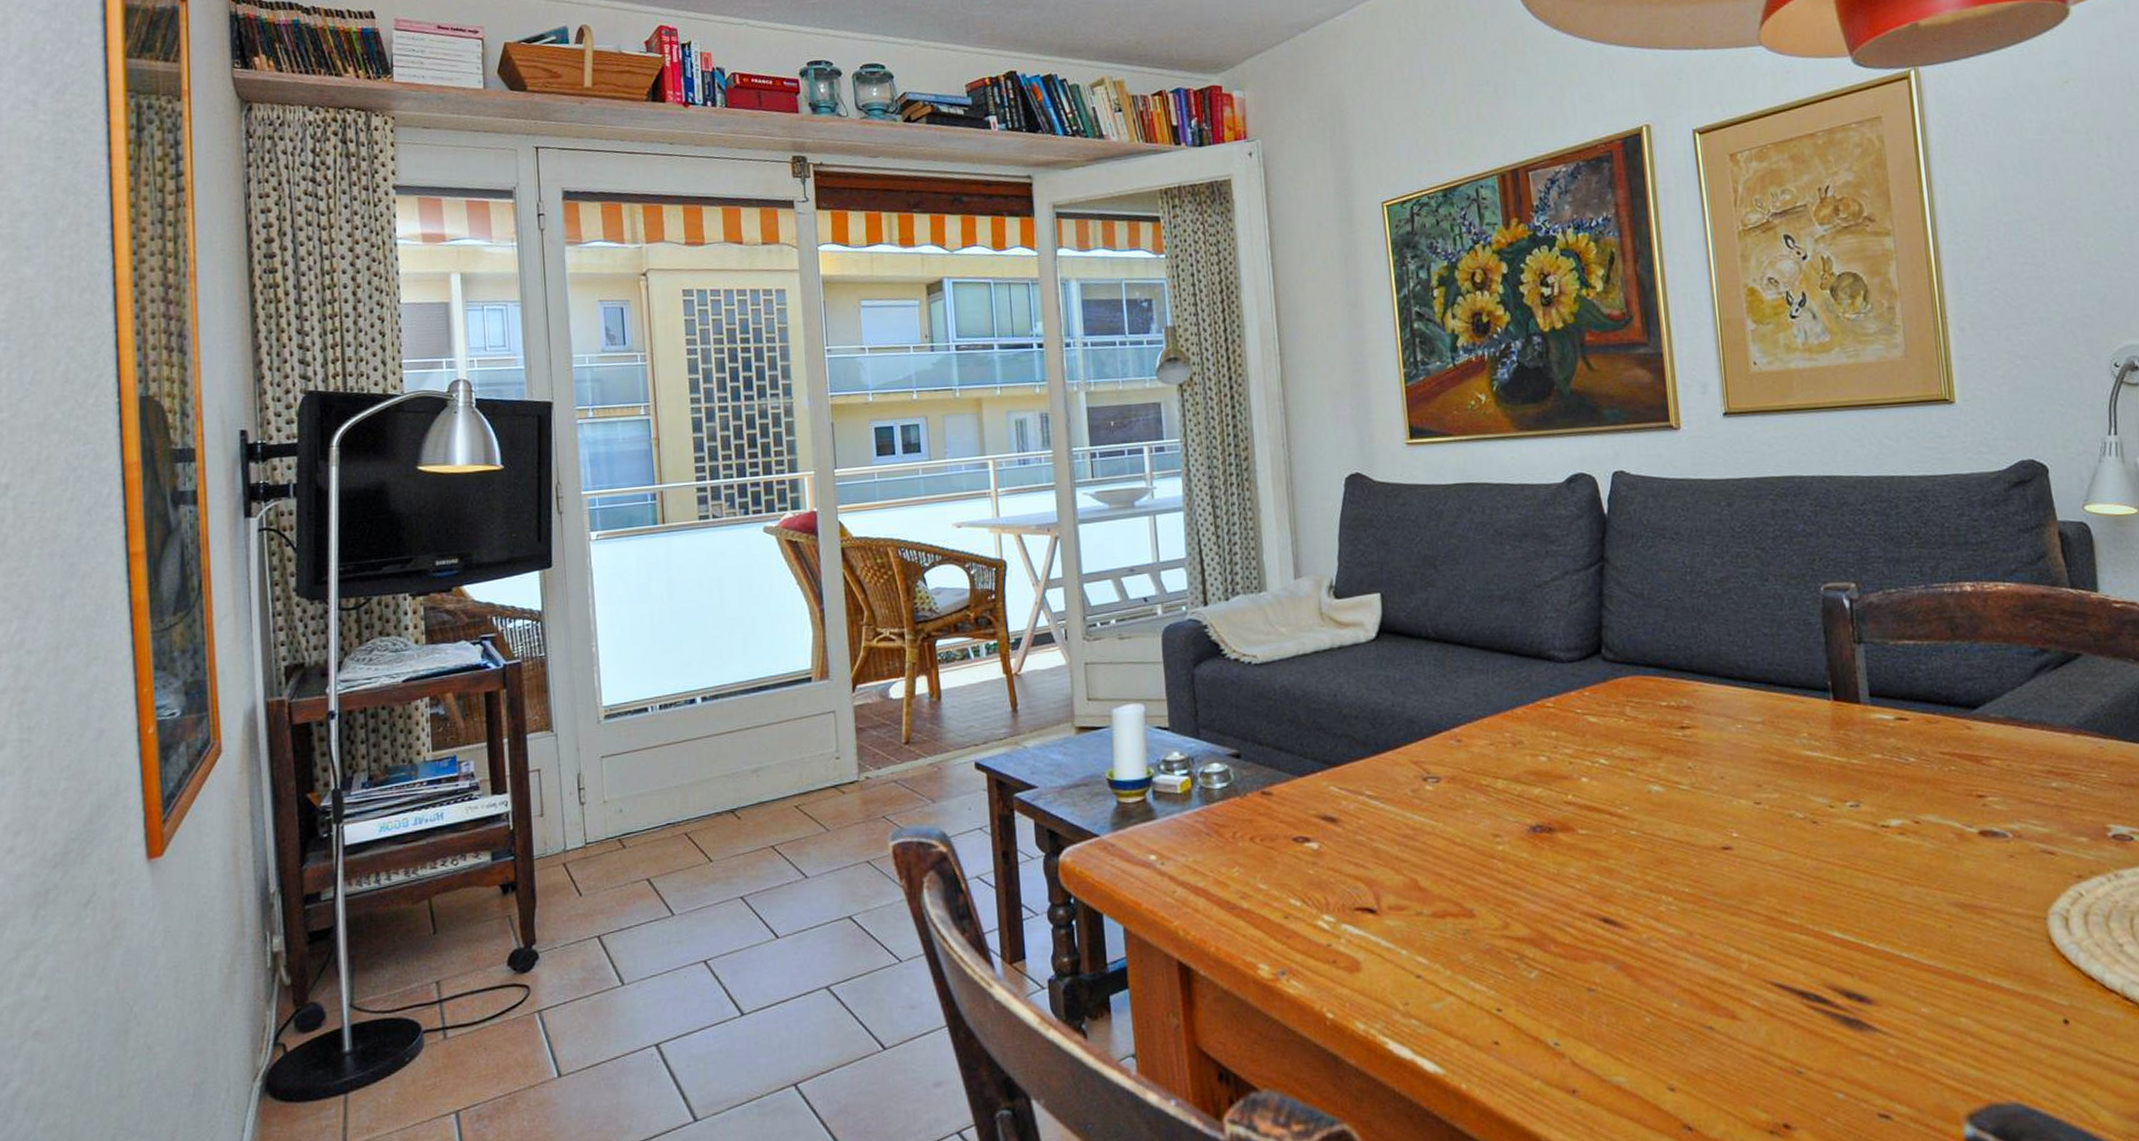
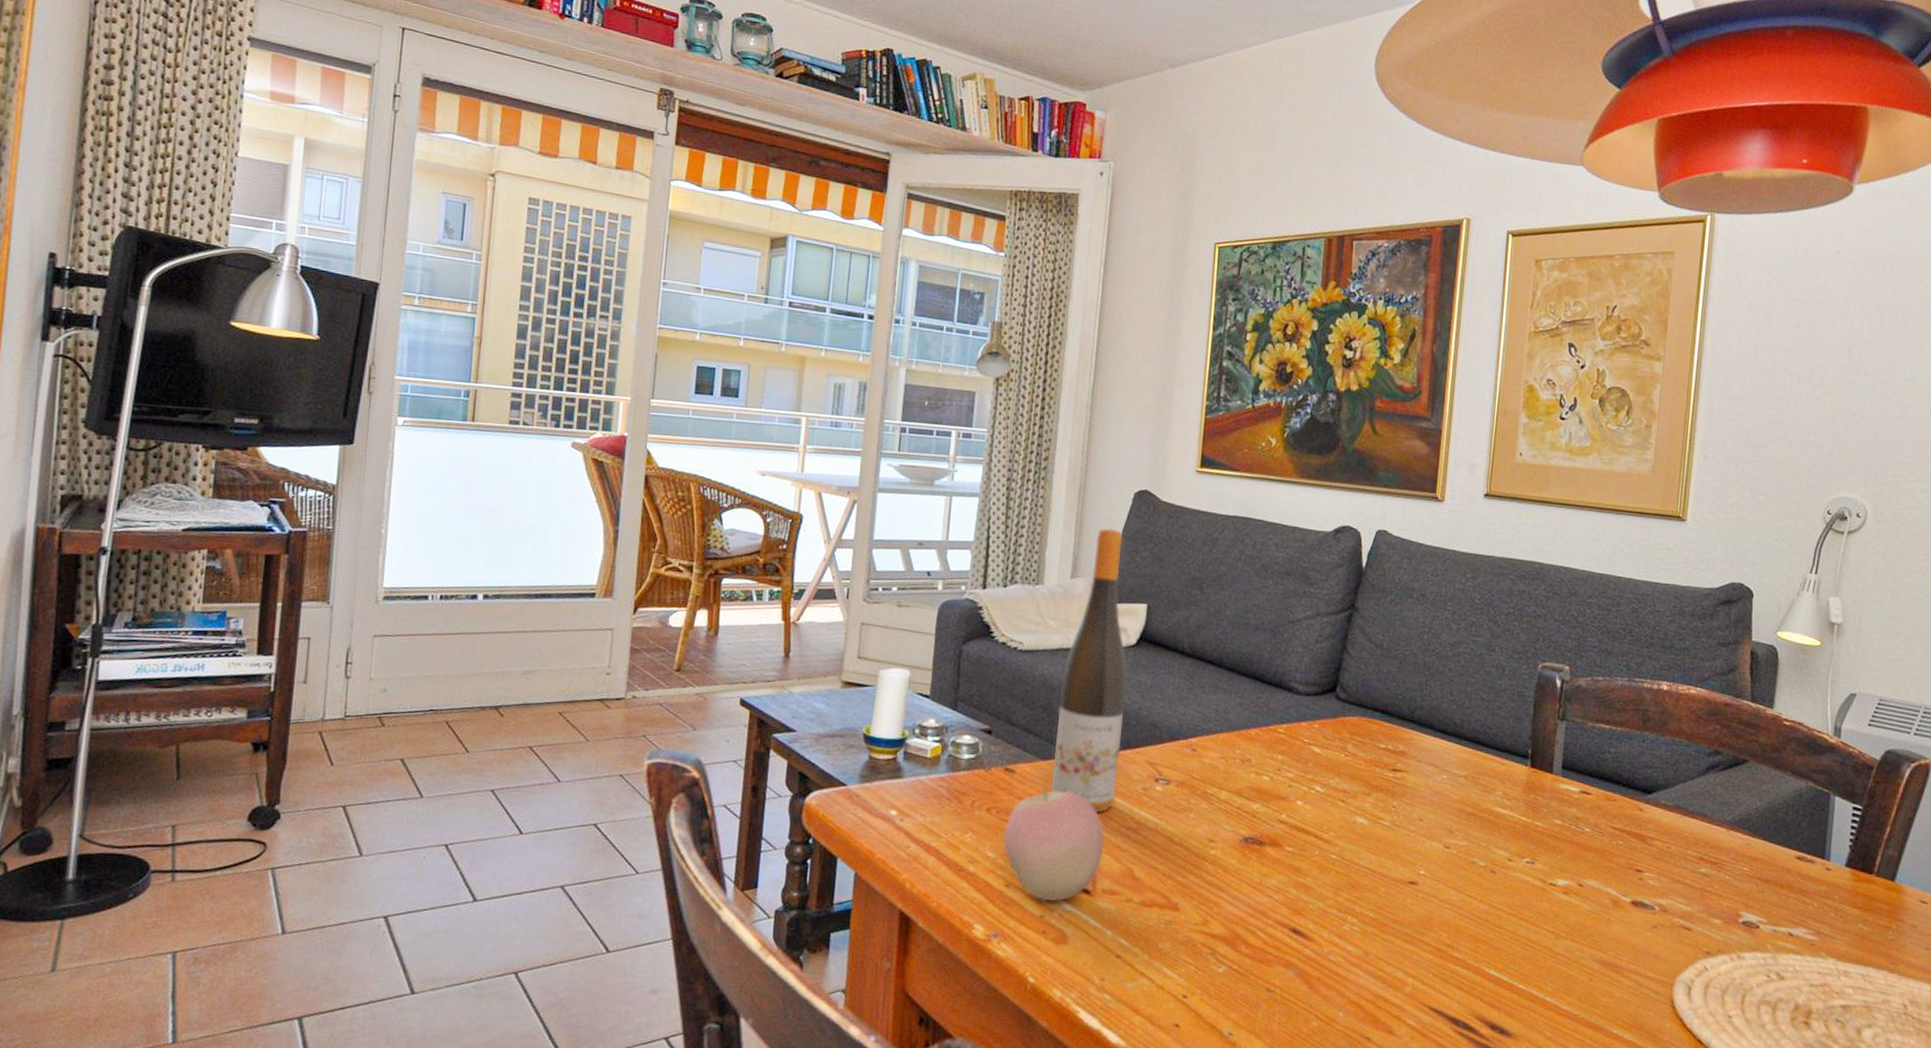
apple: none [1272,797,1383,928] -> present [1003,780,1104,902]
wine bottle: none [1305,520,1384,825] -> present [1051,528,1127,813]

